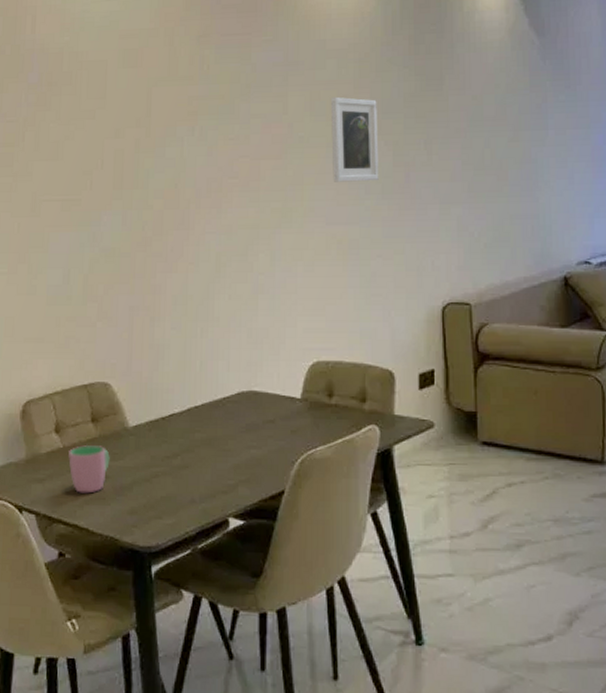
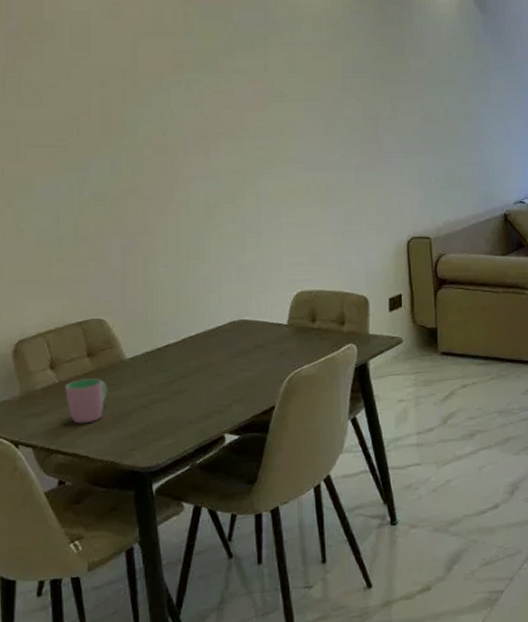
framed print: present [330,96,379,182] -> none [307,56,351,133]

